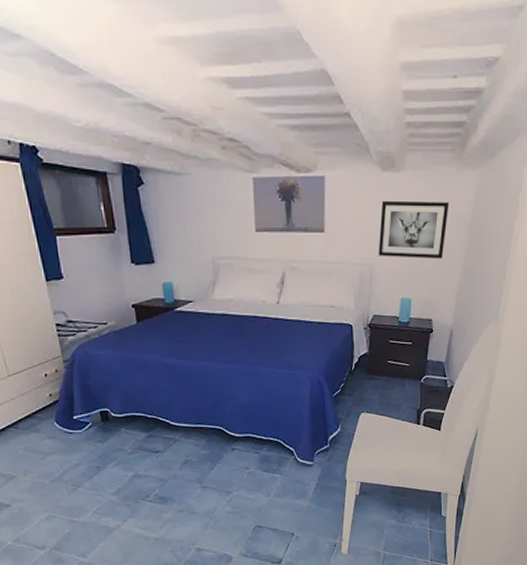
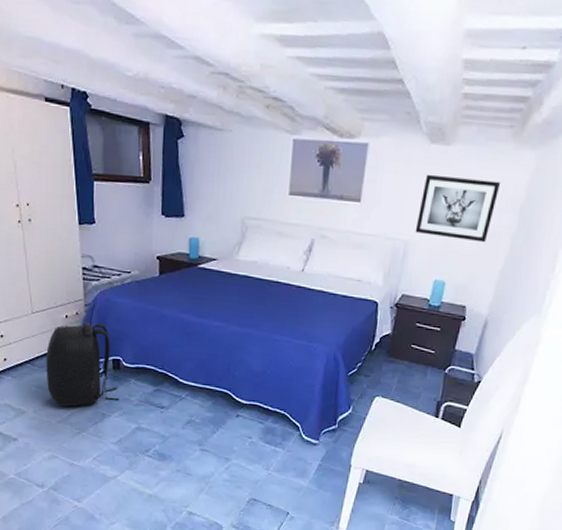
backpack: none [29,378,112,465] -> present [46,322,119,407]

